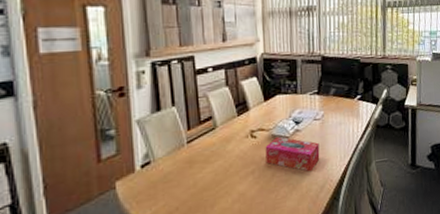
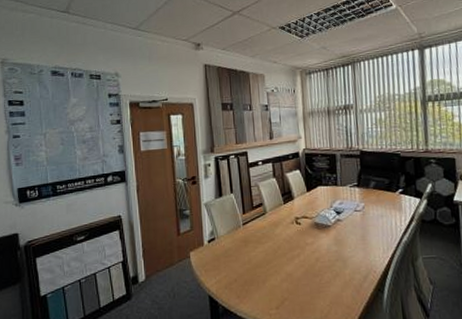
tissue box: present [265,136,320,172] -> none [309,224,362,261]

